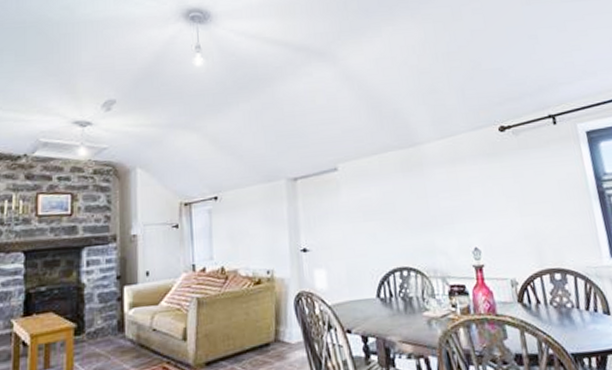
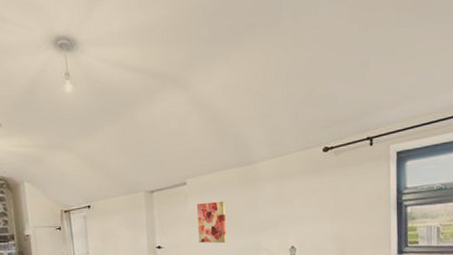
wall art: none [351,190,392,245] -> present [196,201,227,244]

